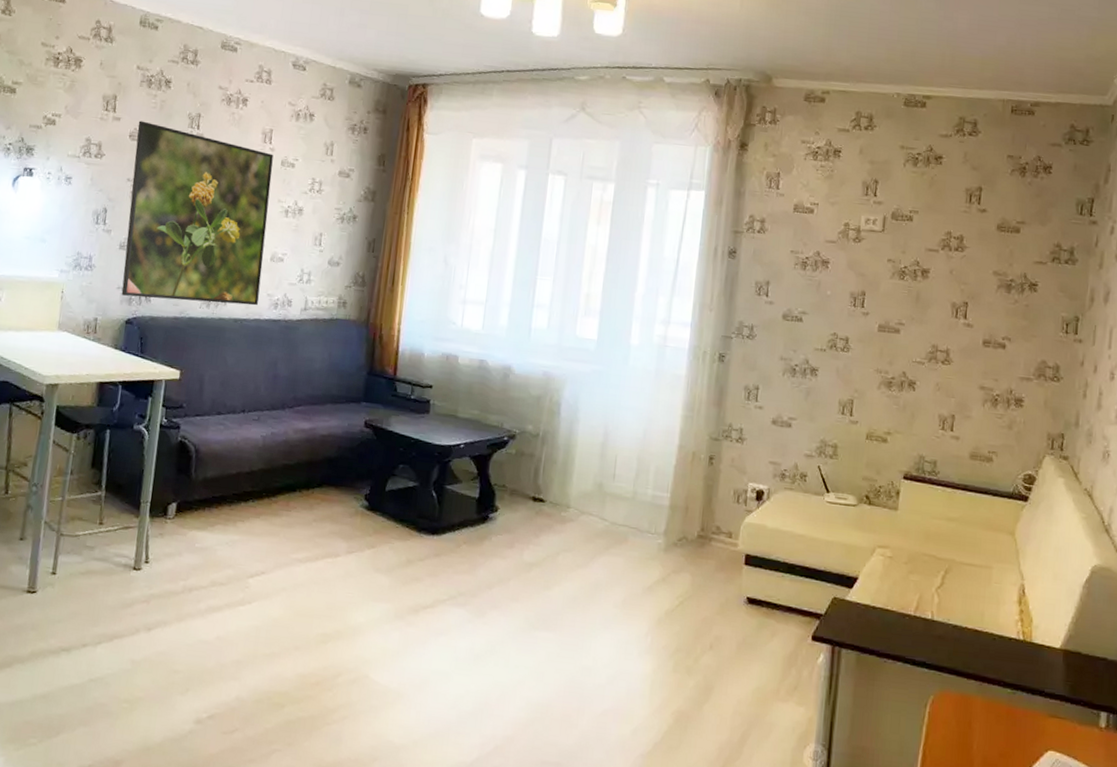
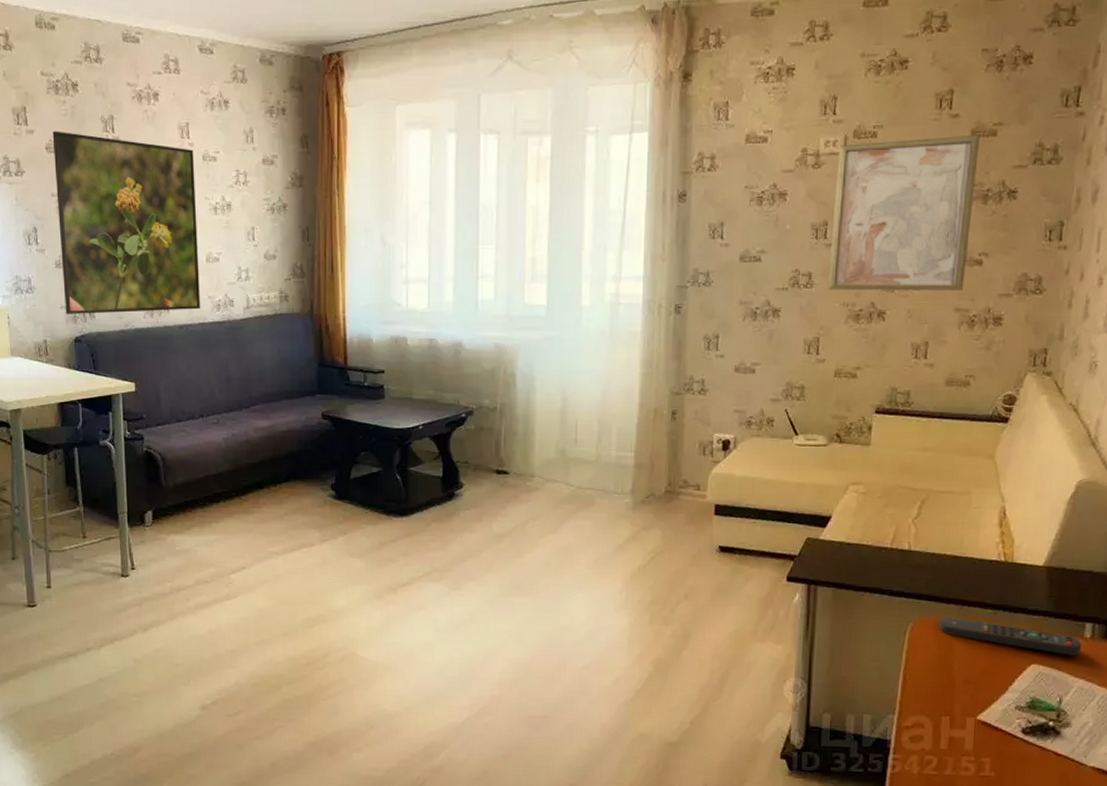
wall art: none [863,224,1004,370] -> present [828,136,979,291]
remote control: none [958,692,1098,745] -> present [938,616,1082,656]

